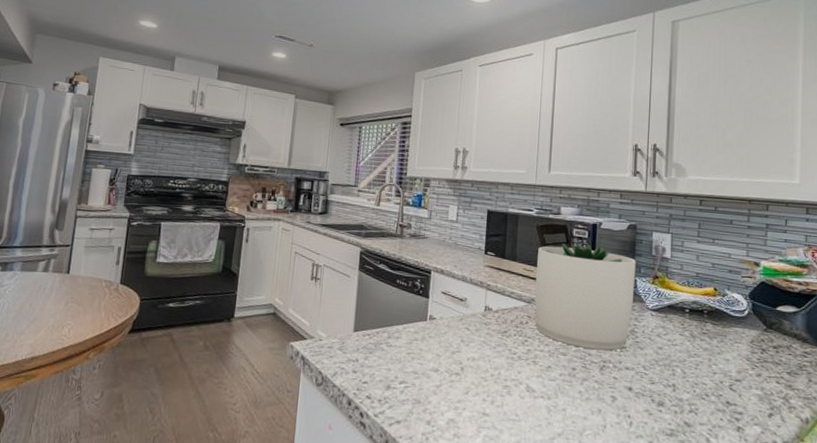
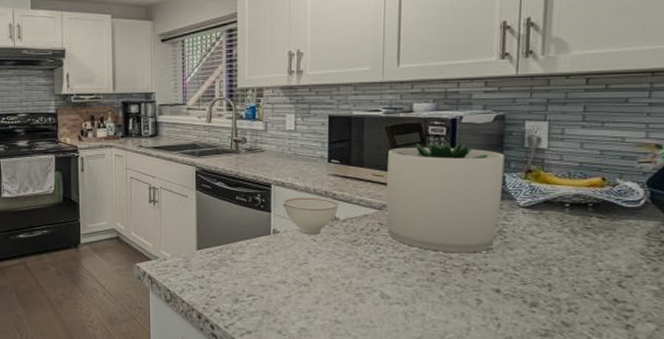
bowl: none [441,284,493,324] -> present [283,196,340,235]

